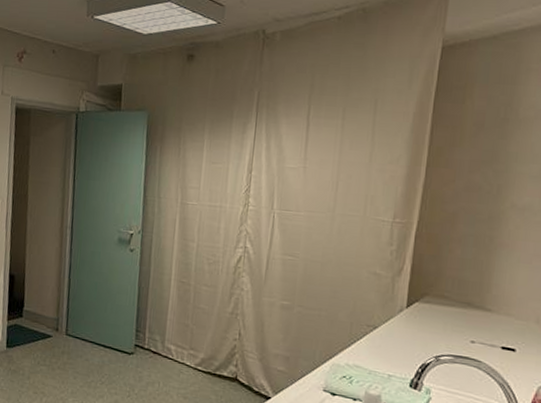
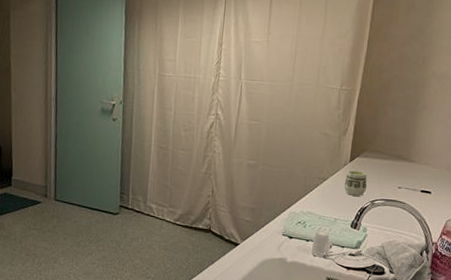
cup: none [399,317,430,350] -> present [343,170,367,196]

